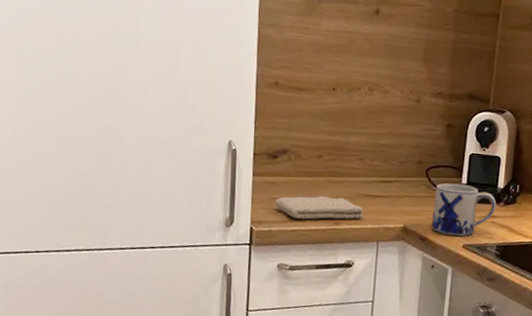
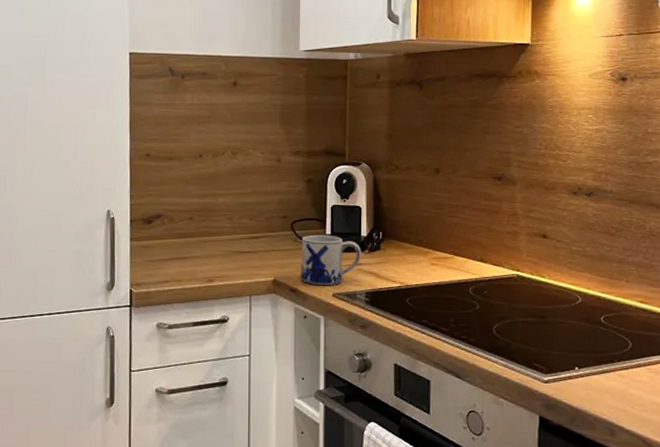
washcloth: present [275,195,363,220] -> none [152,255,235,279]

